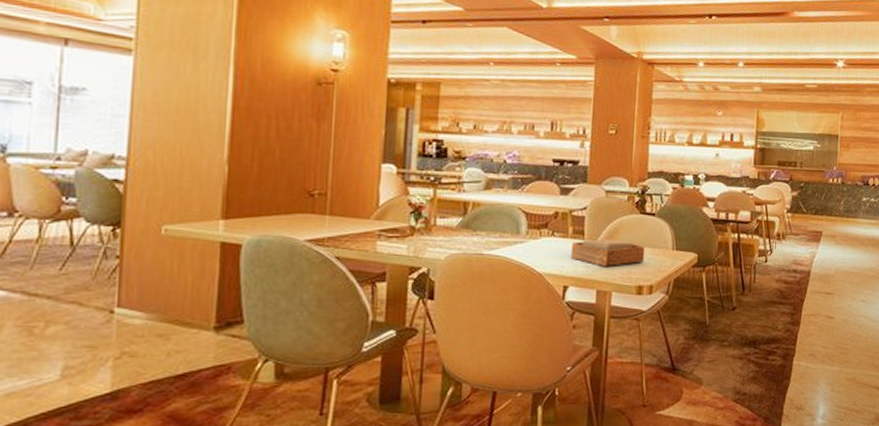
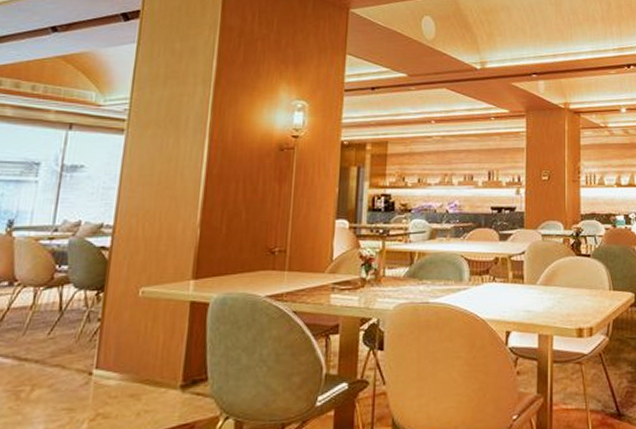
napkin holder: present [570,239,645,268] -> none [511,282,583,311]

